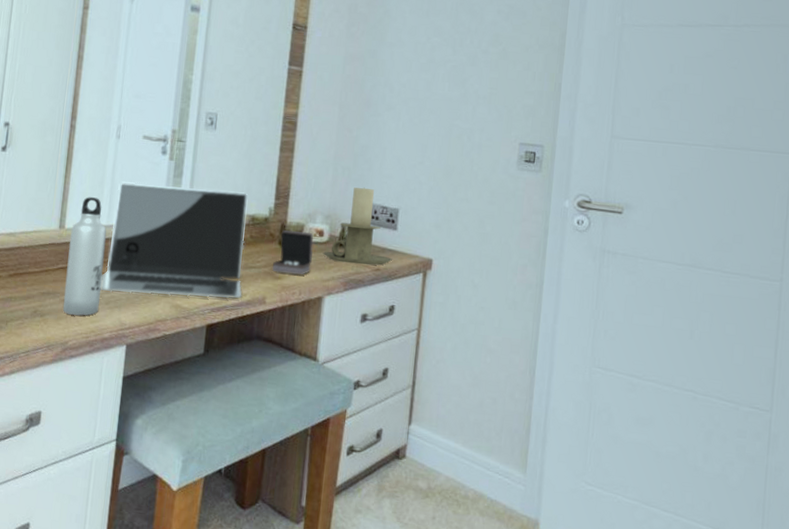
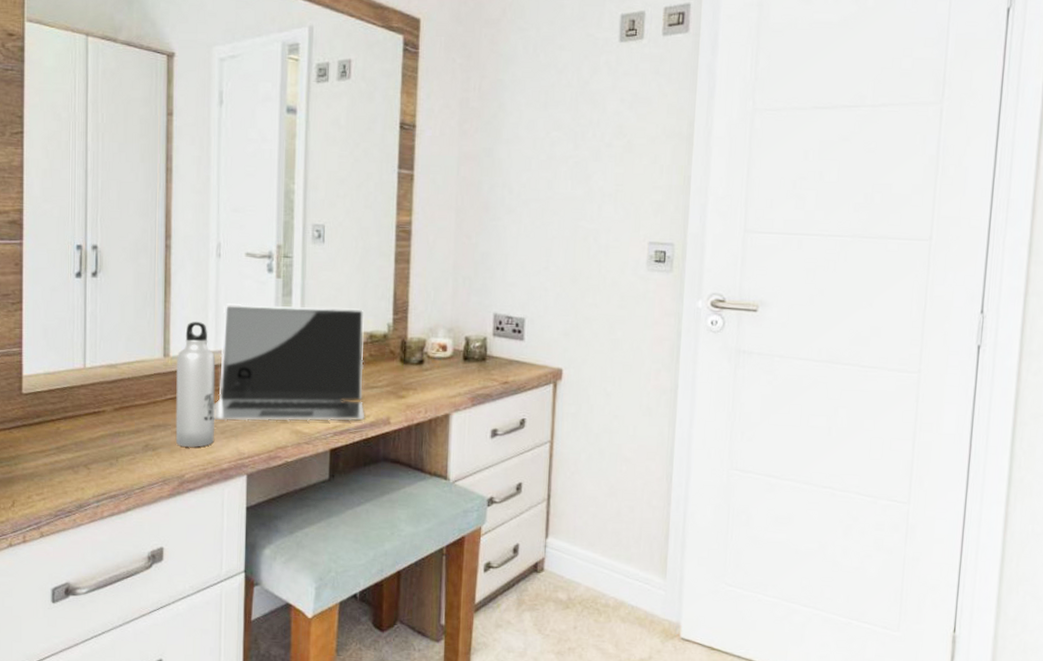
jewelry box: present [272,229,314,275] -> none [394,345,437,393]
candle holder: present [322,187,392,265] -> none [447,297,520,379]

